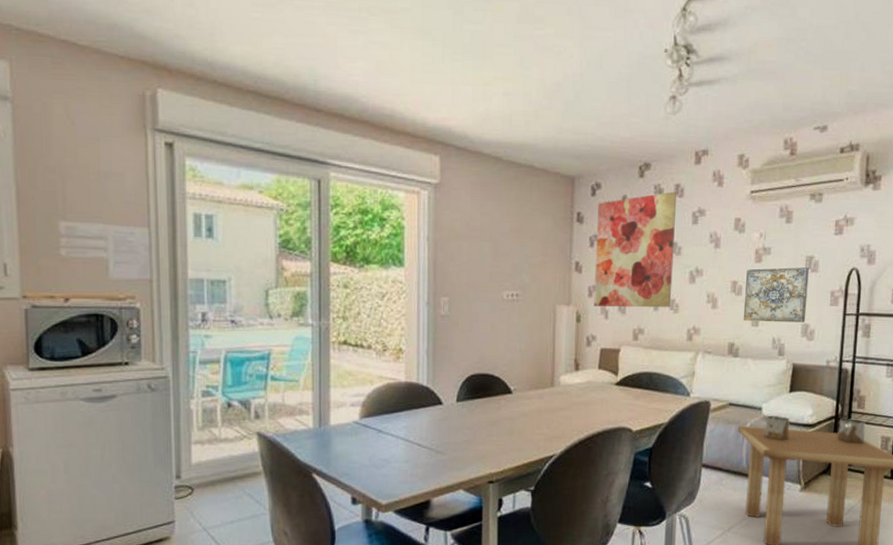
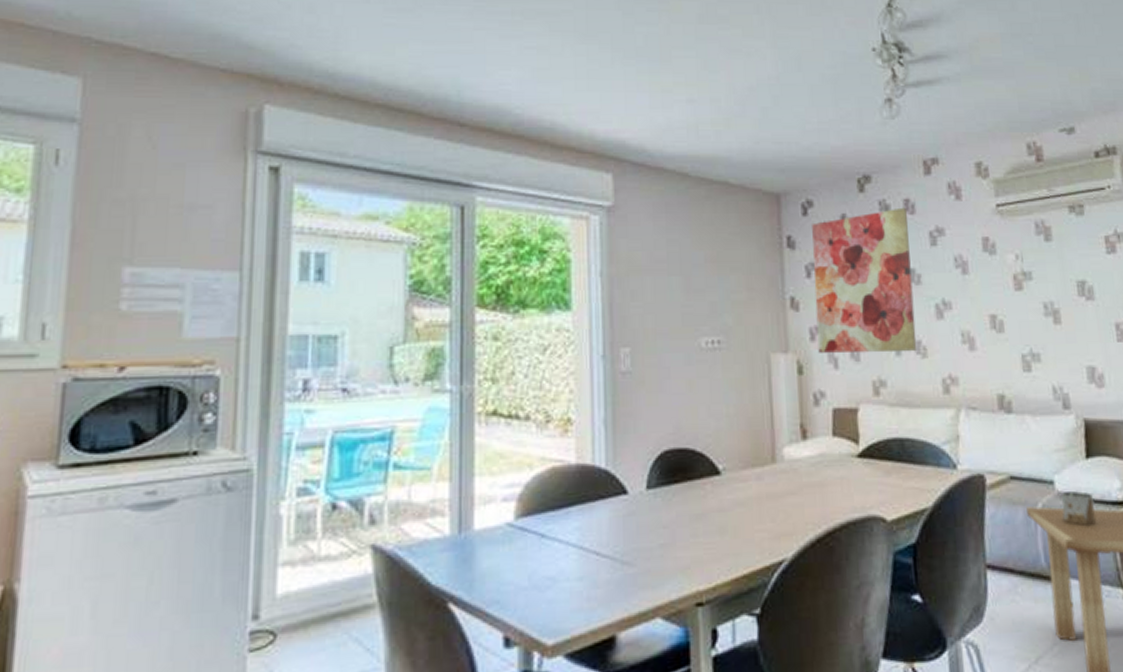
wall art: present [743,266,809,322] -> none [1006,293,1090,366]

